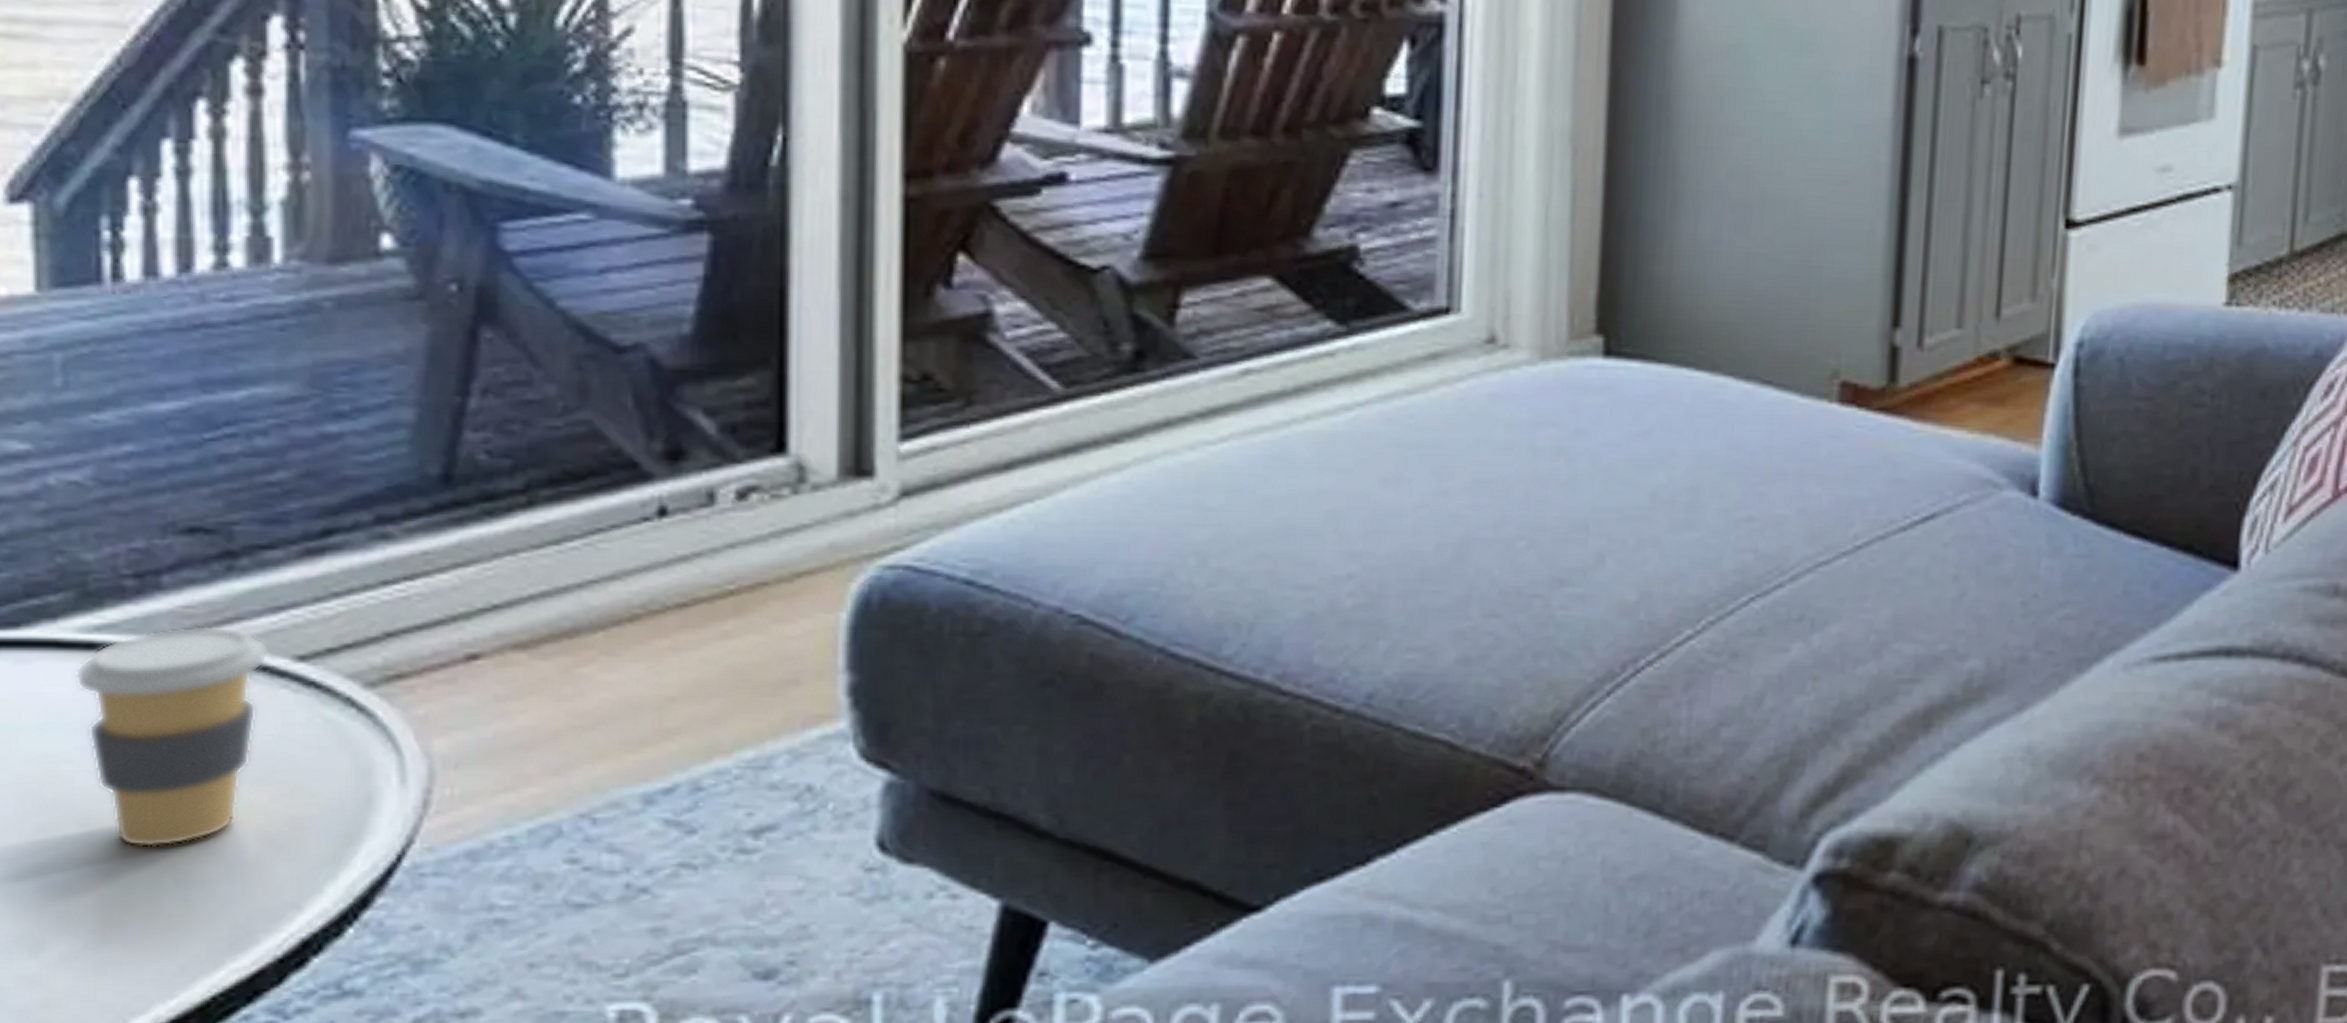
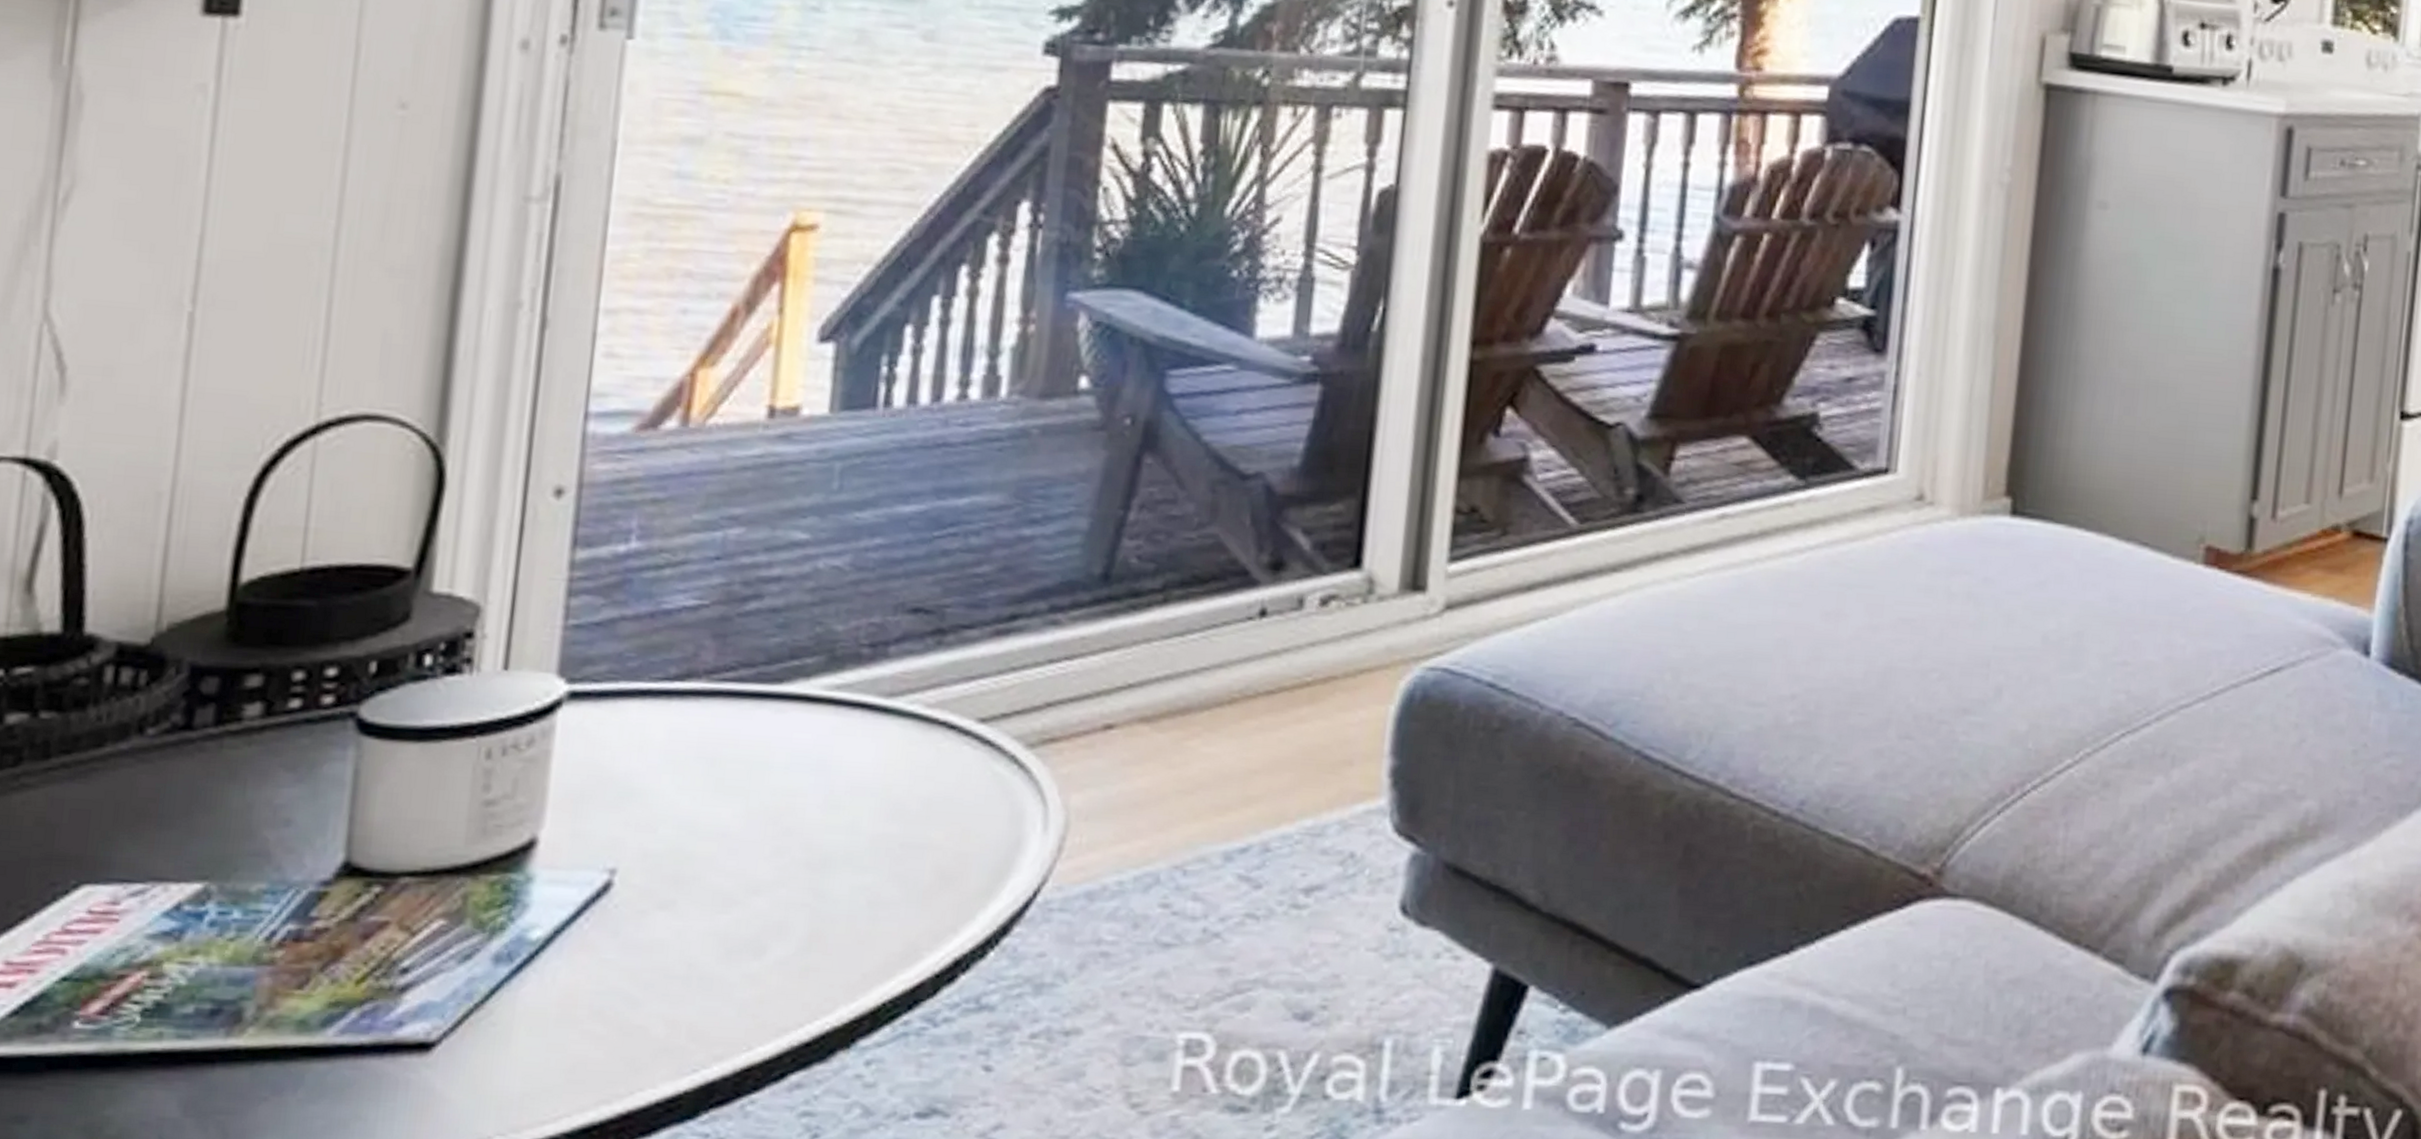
coffee cup: present [76,626,268,848] -> none [817,689,959,873]

